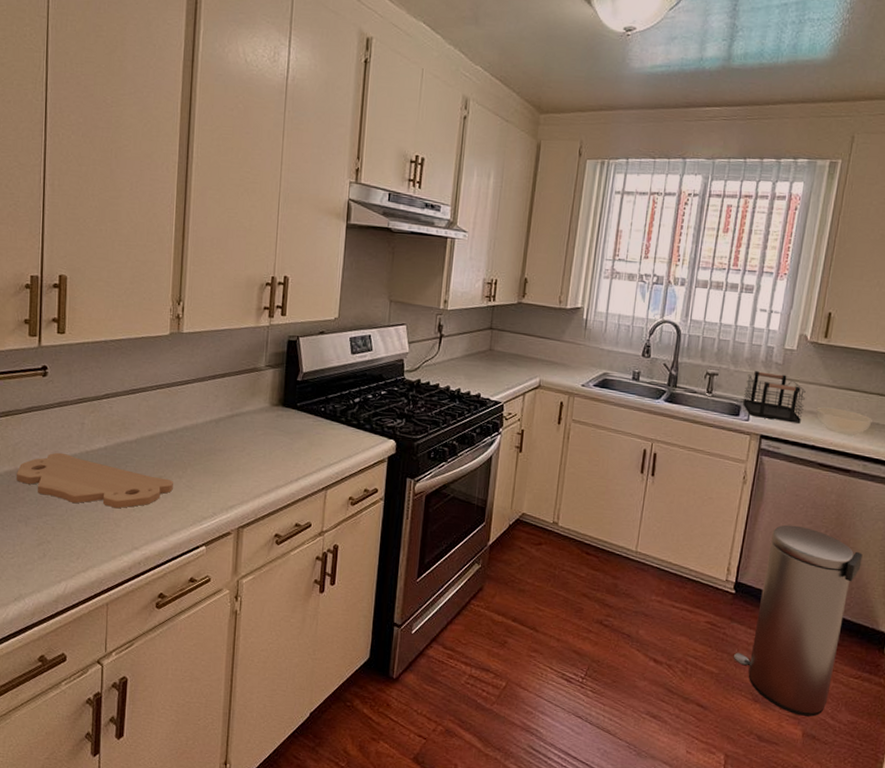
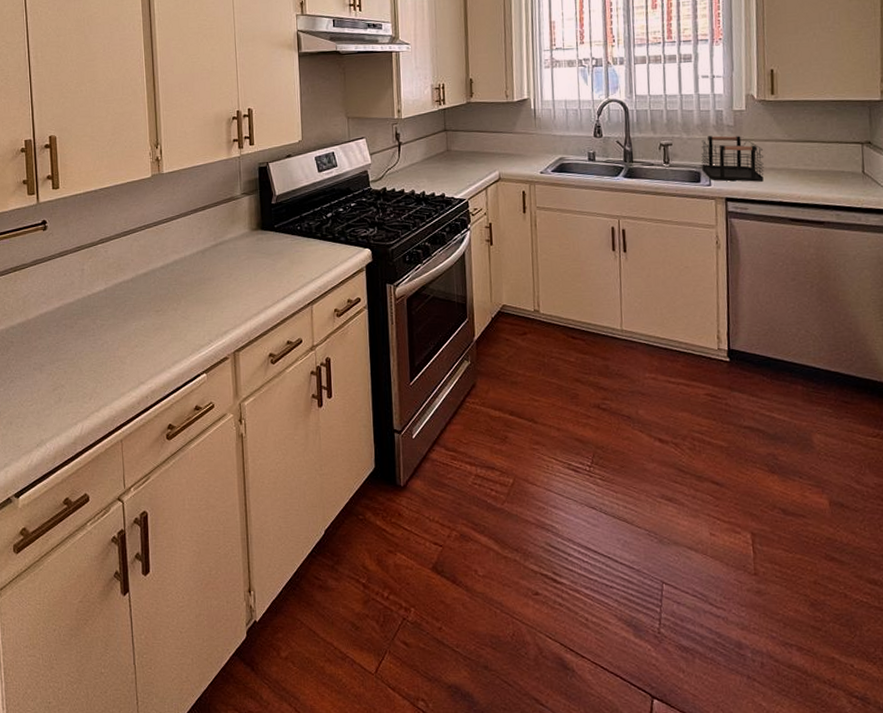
cutting board: present [17,452,173,509] -> none [28,299,170,347]
pedal bin: present [733,524,863,717] -> none [740,284,856,483]
bowl: present [816,406,874,436] -> none [777,161,838,187]

